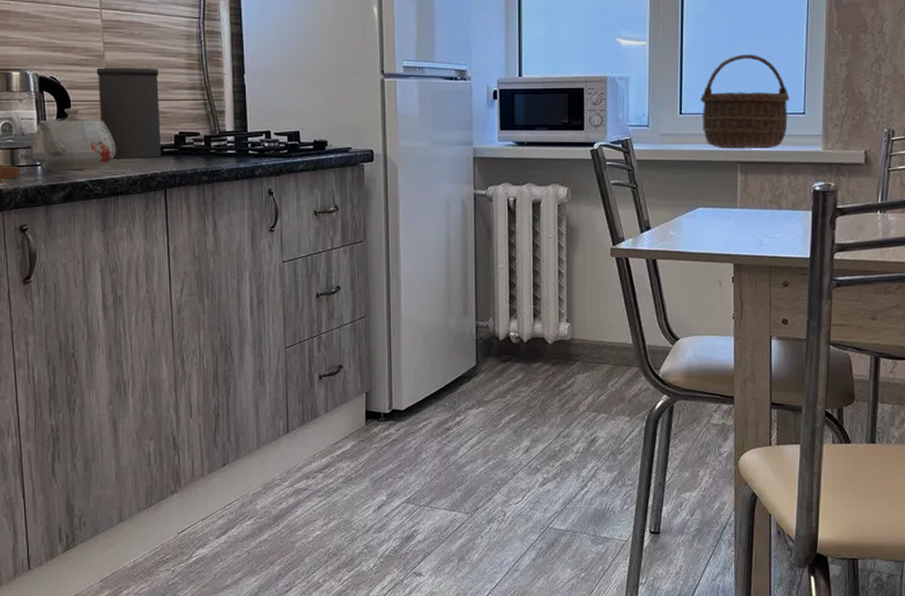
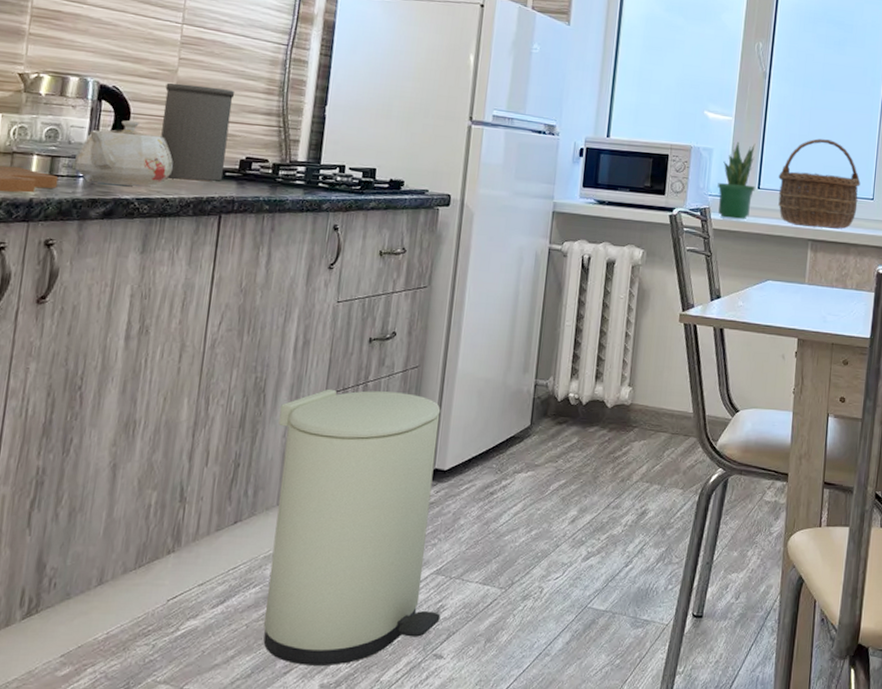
pedal bin: none [247,342,415,584] -> present [263,388,441,665]
planter: none [637,67,677,148] -> present [717,142,756,220]

